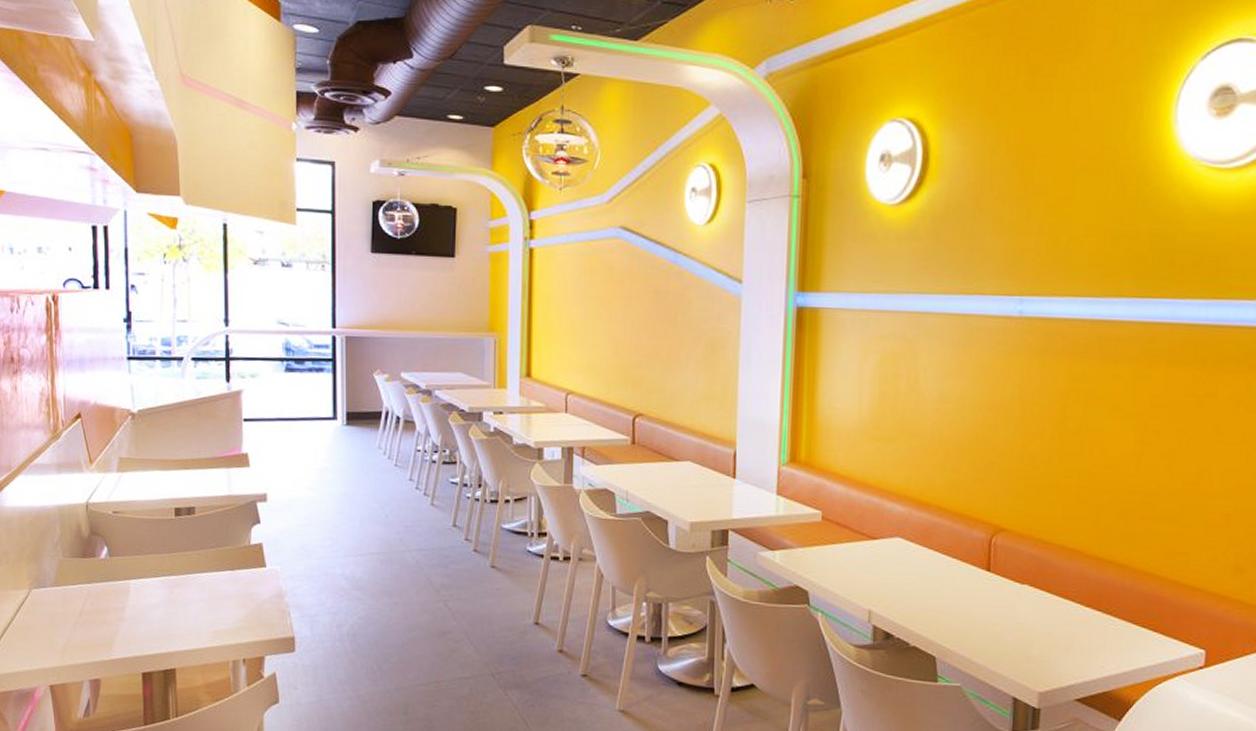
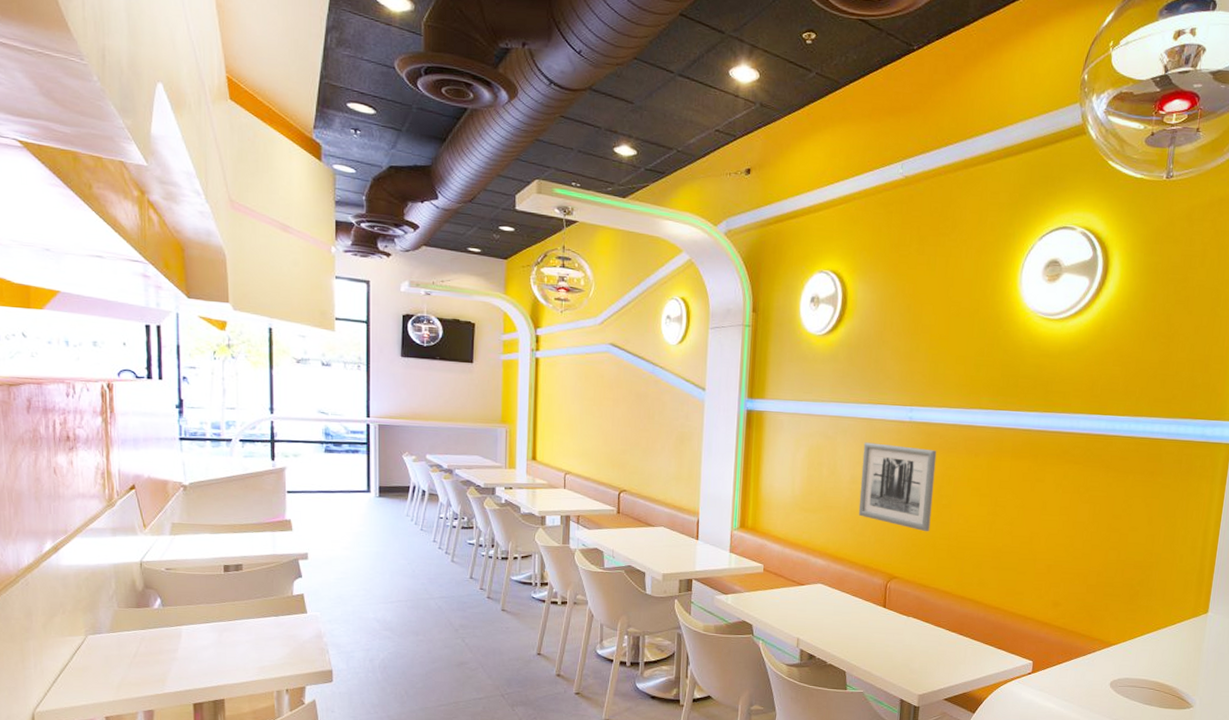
wall art: none [949,346,1059,468] -> present [858,442,937,532]

